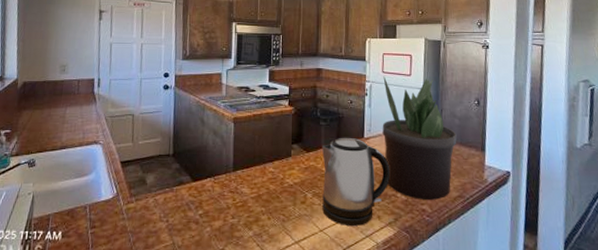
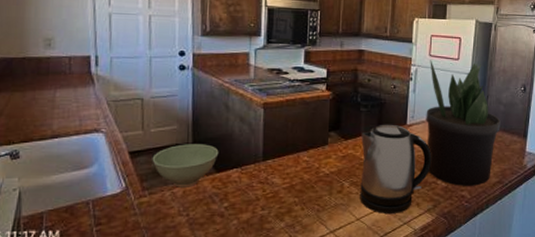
bowl: none [139,155,195,195] -> present [152,144,219,188]

